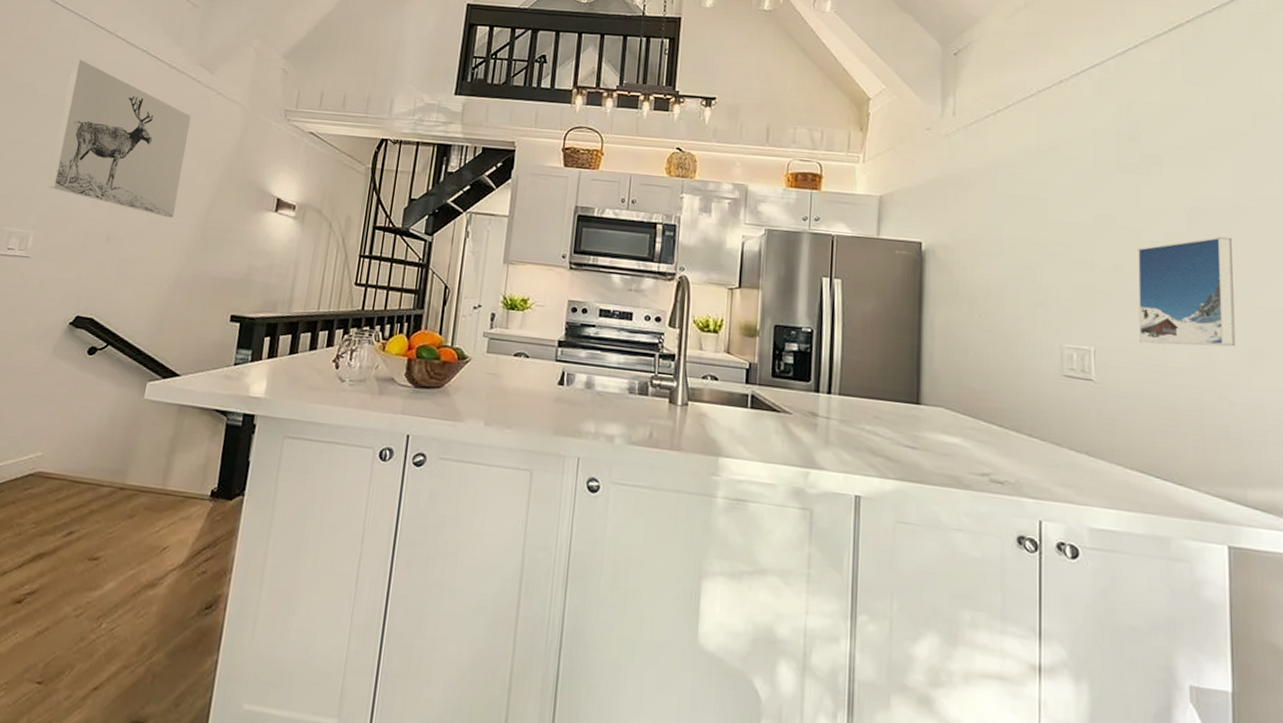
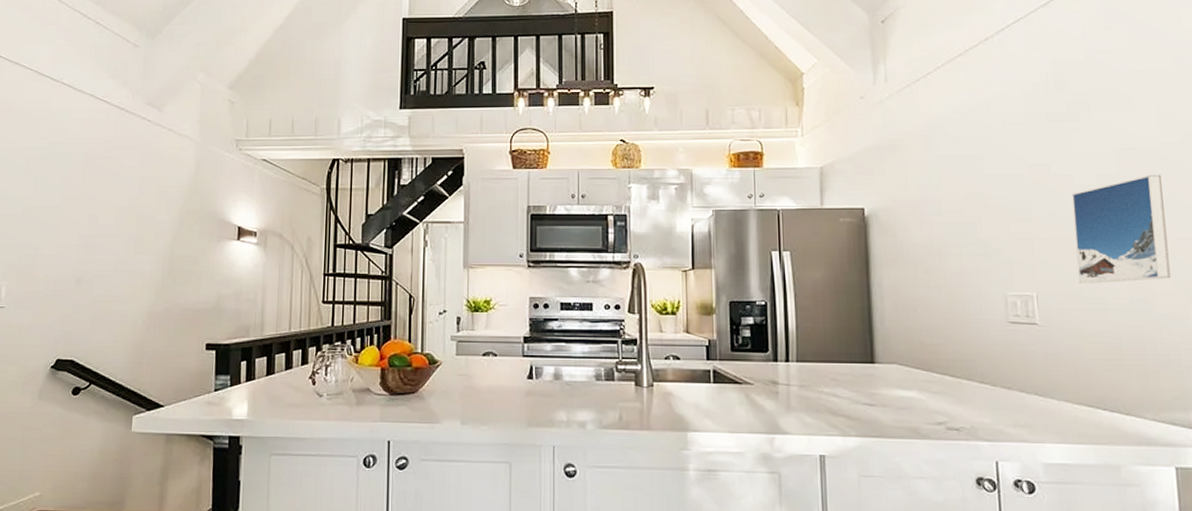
wall art: present [47,59,191,218] -> none [13,110,145,256]

